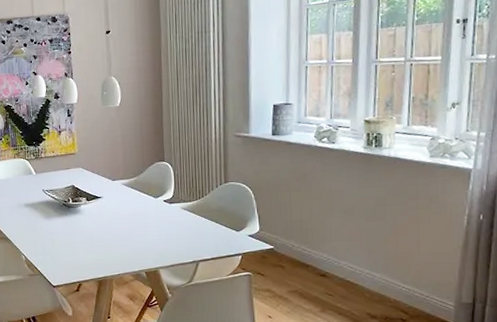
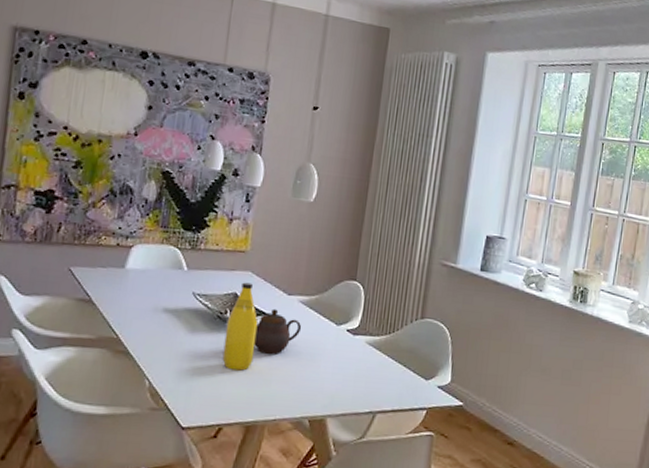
bottle: none [70,176,95,242] -> present [222,282,258,371]
teapot: none [93,192,128,227] -> present [254,308,302,355]

